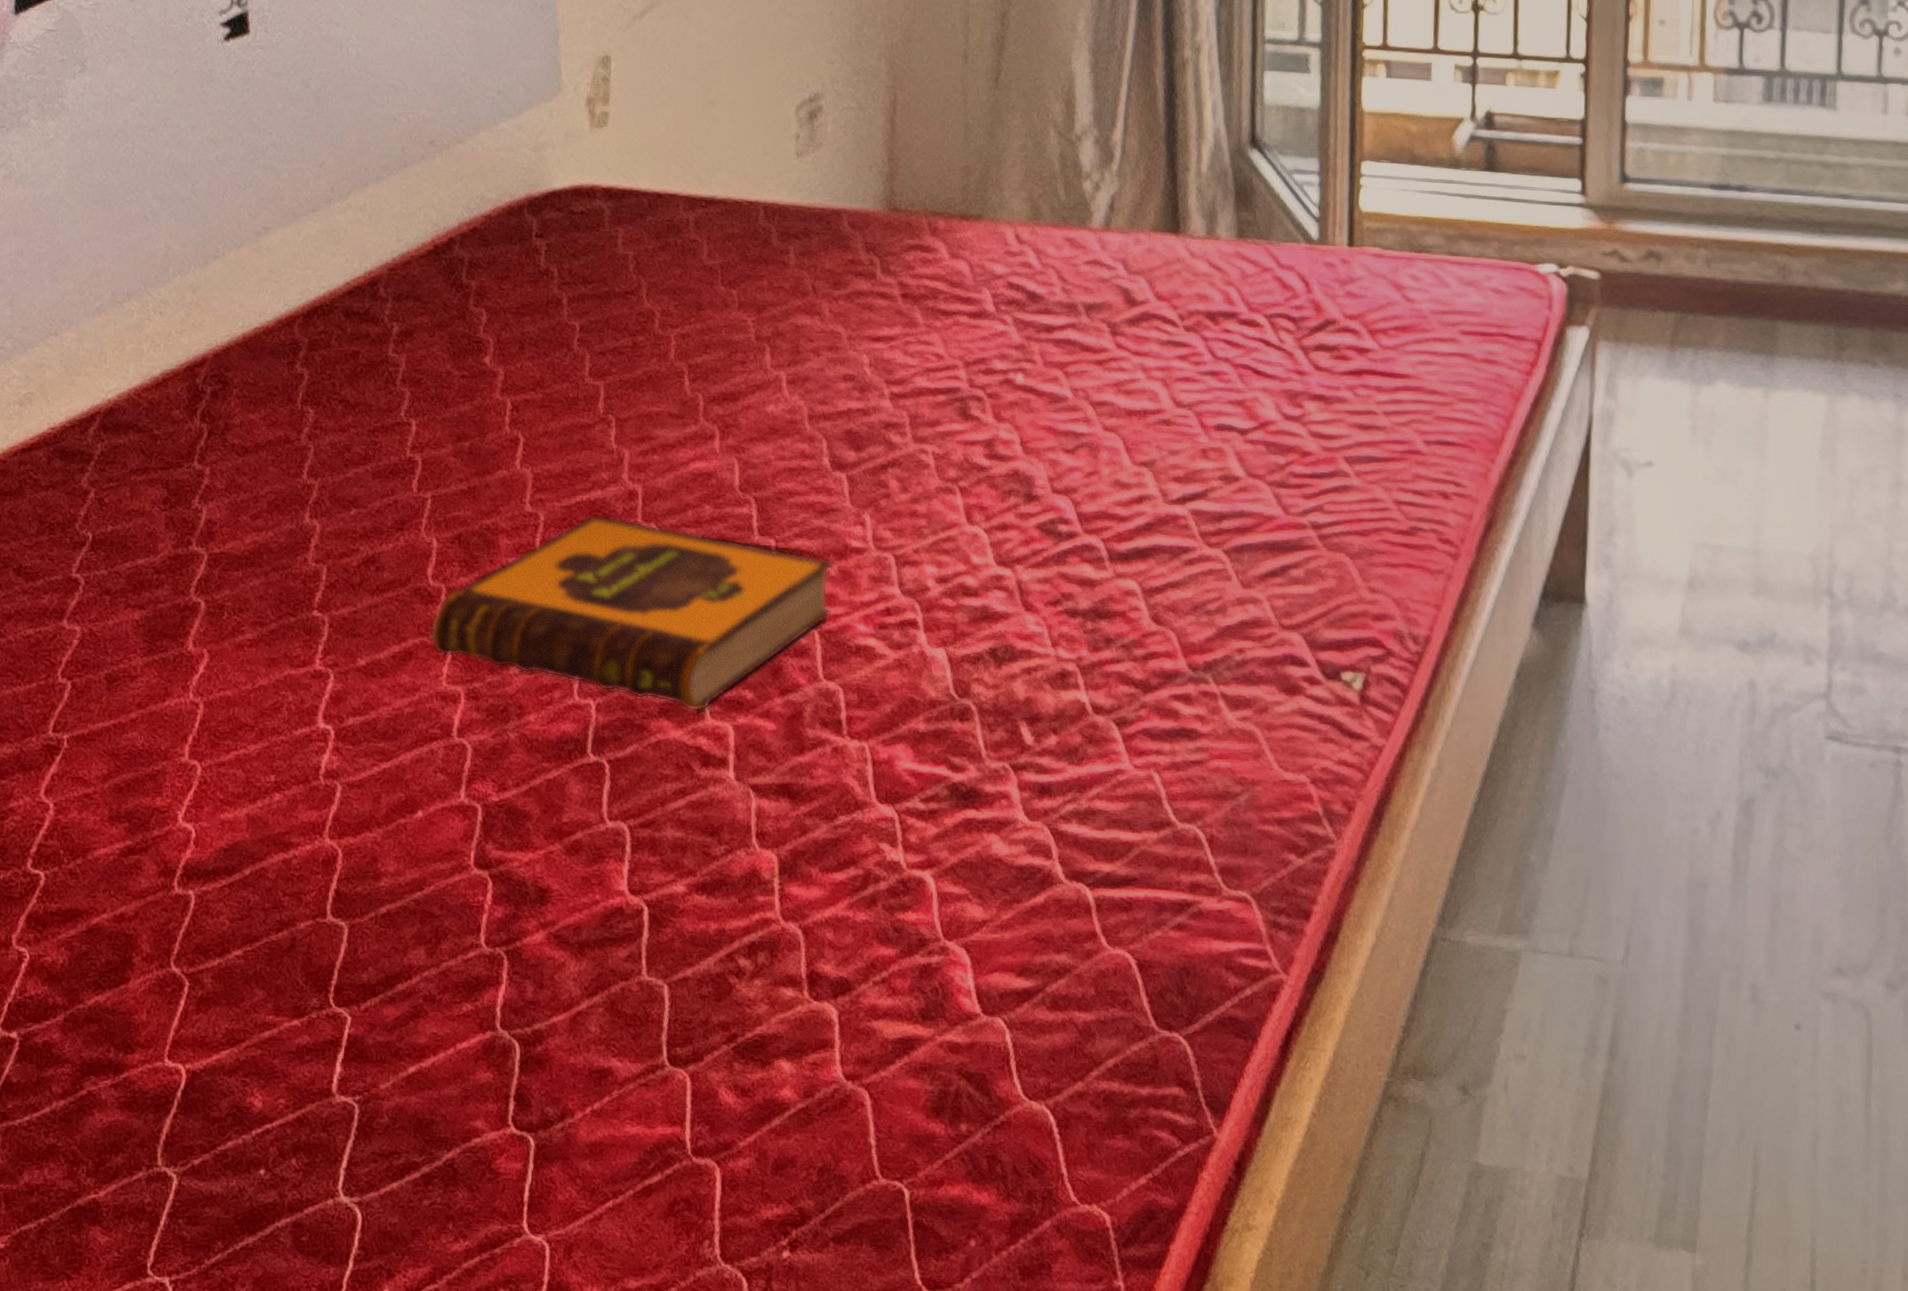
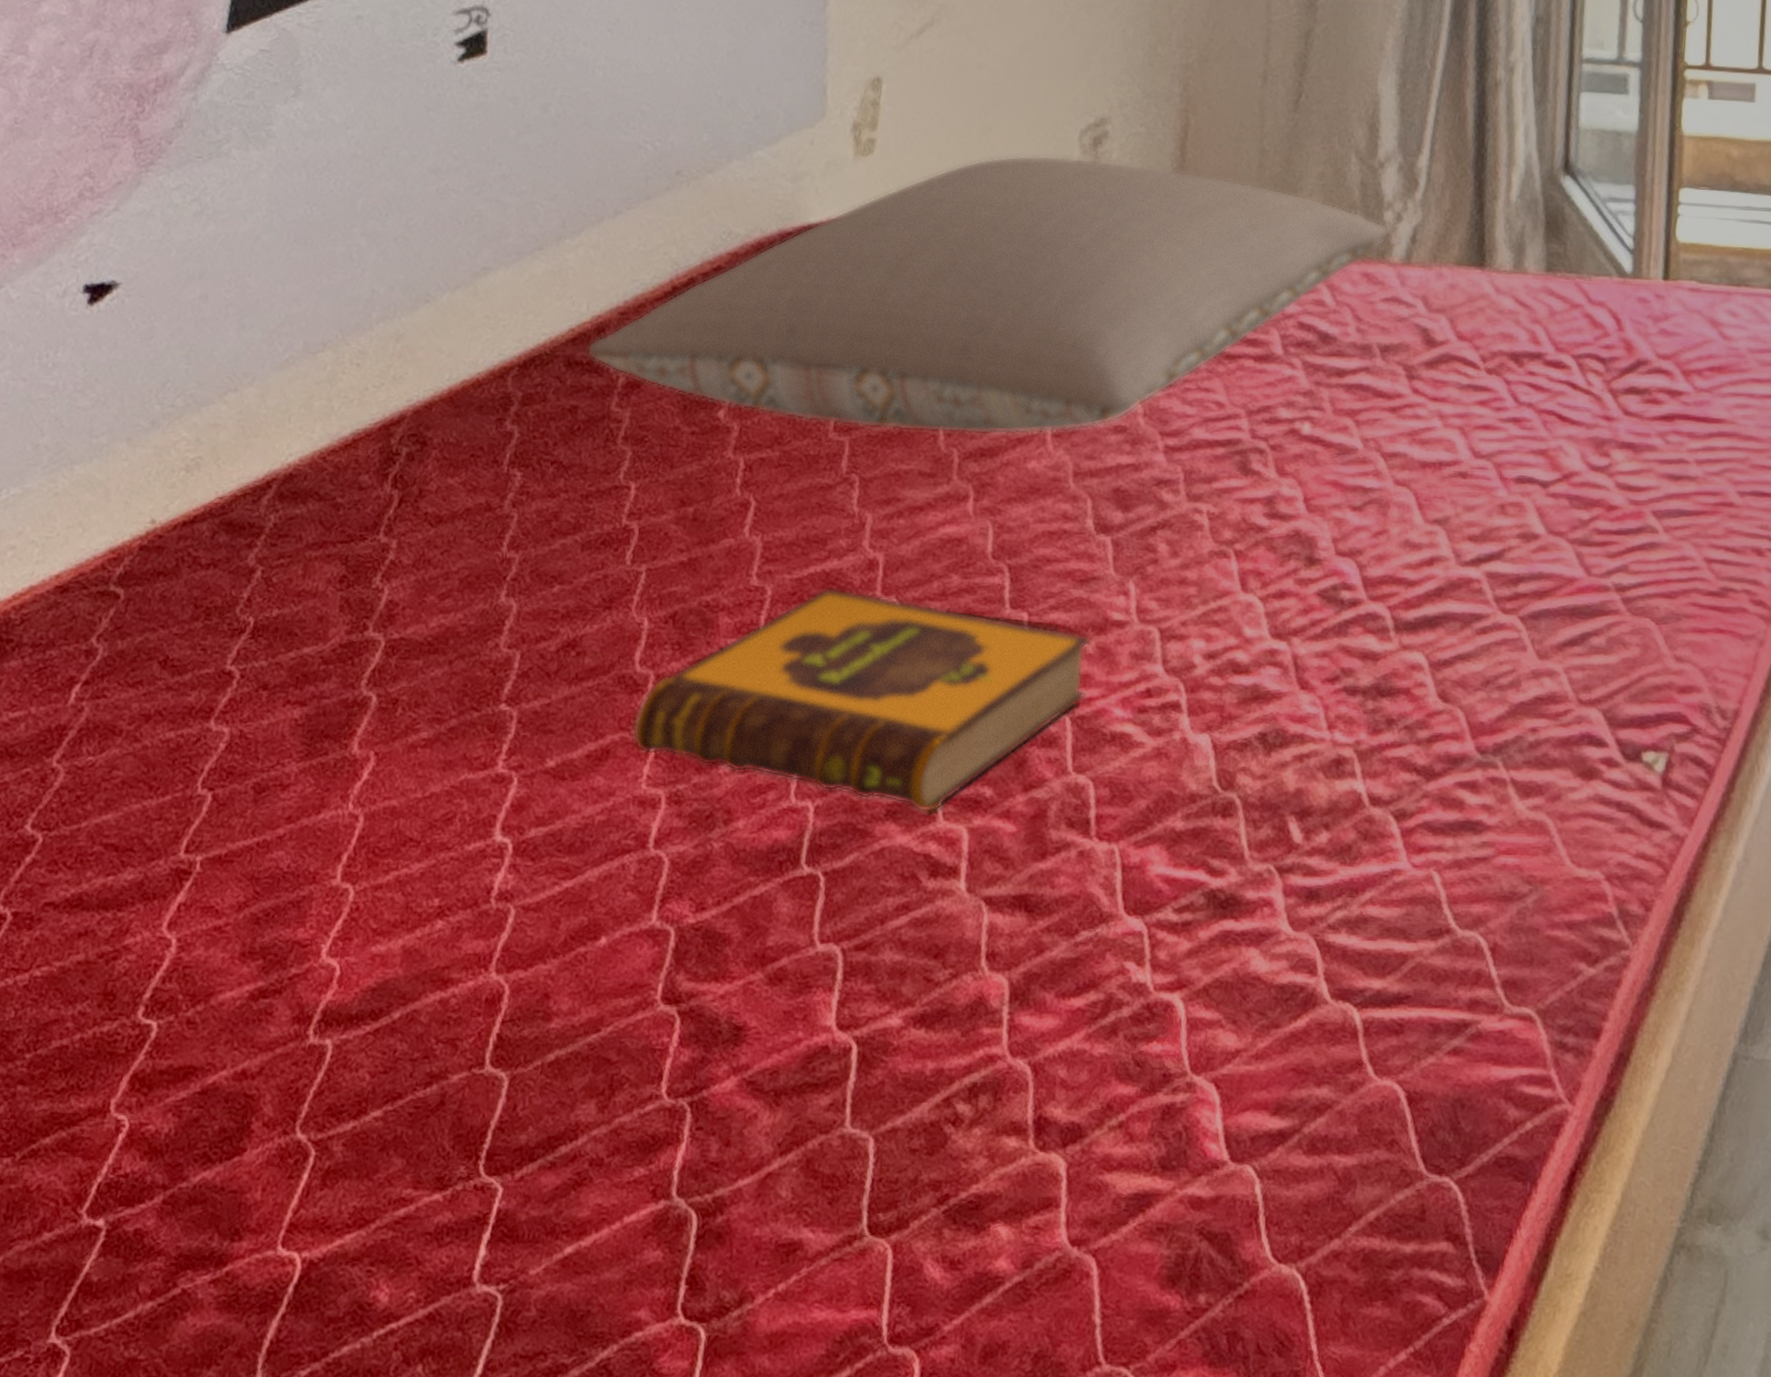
pillow: none [362,128,1090,381] -> present [586,155,1391,435]

